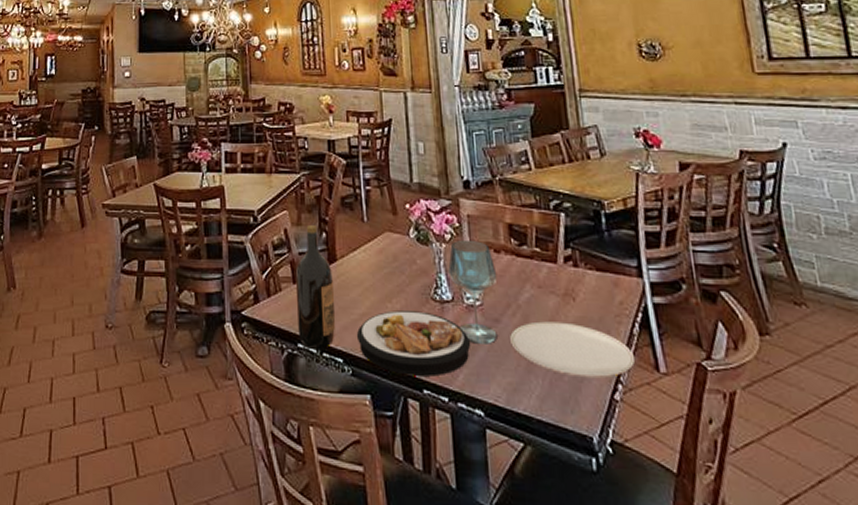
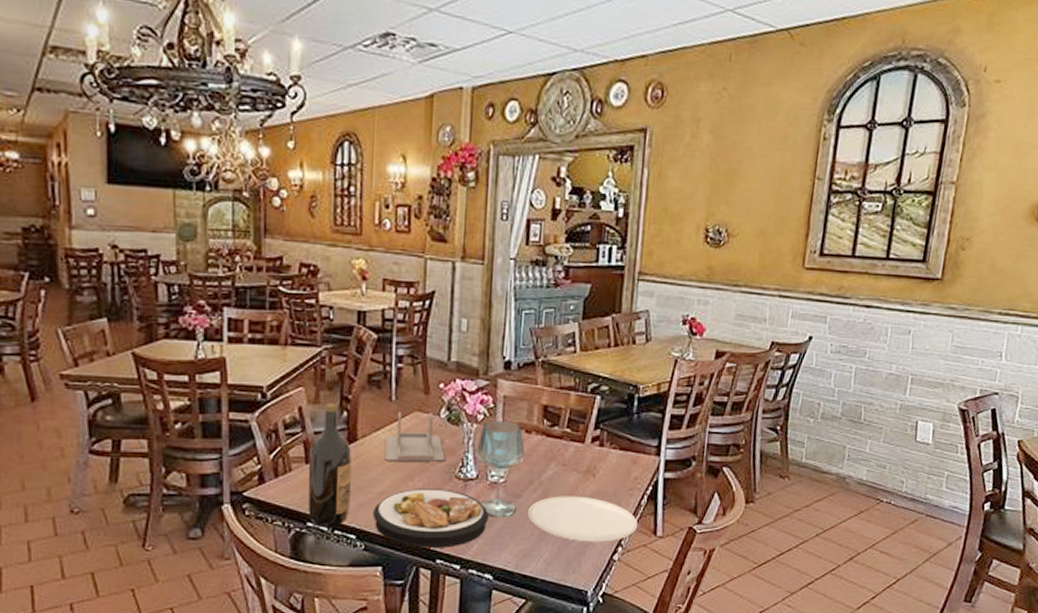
napkin holder: none [361,232,420,283] -> present [384,412,446,462]

